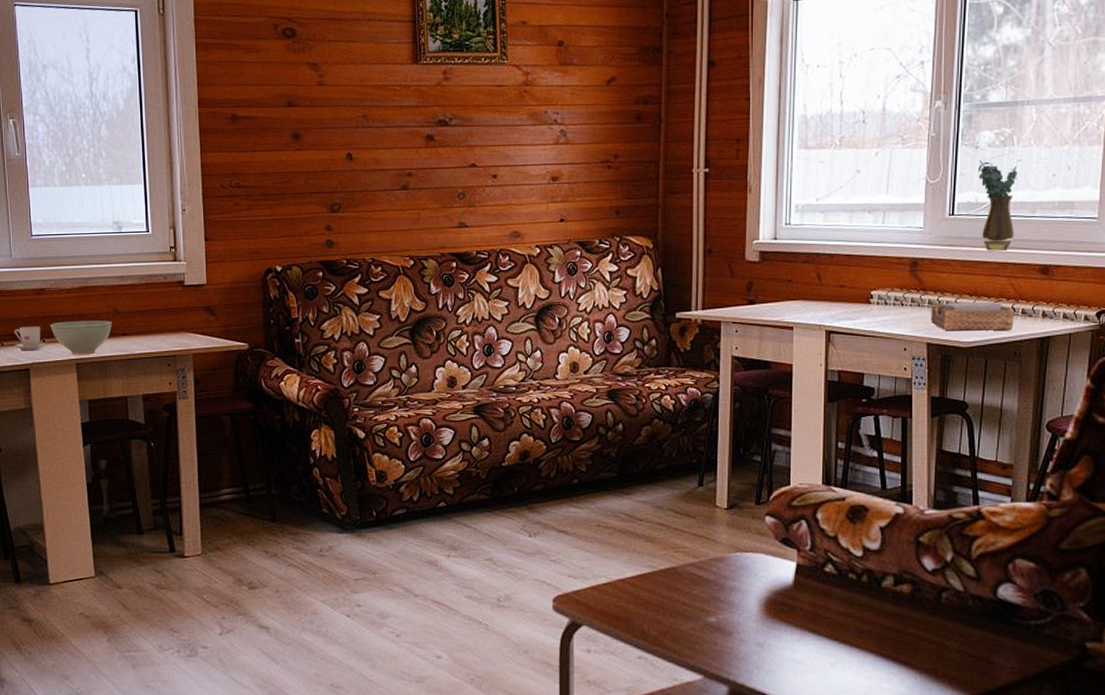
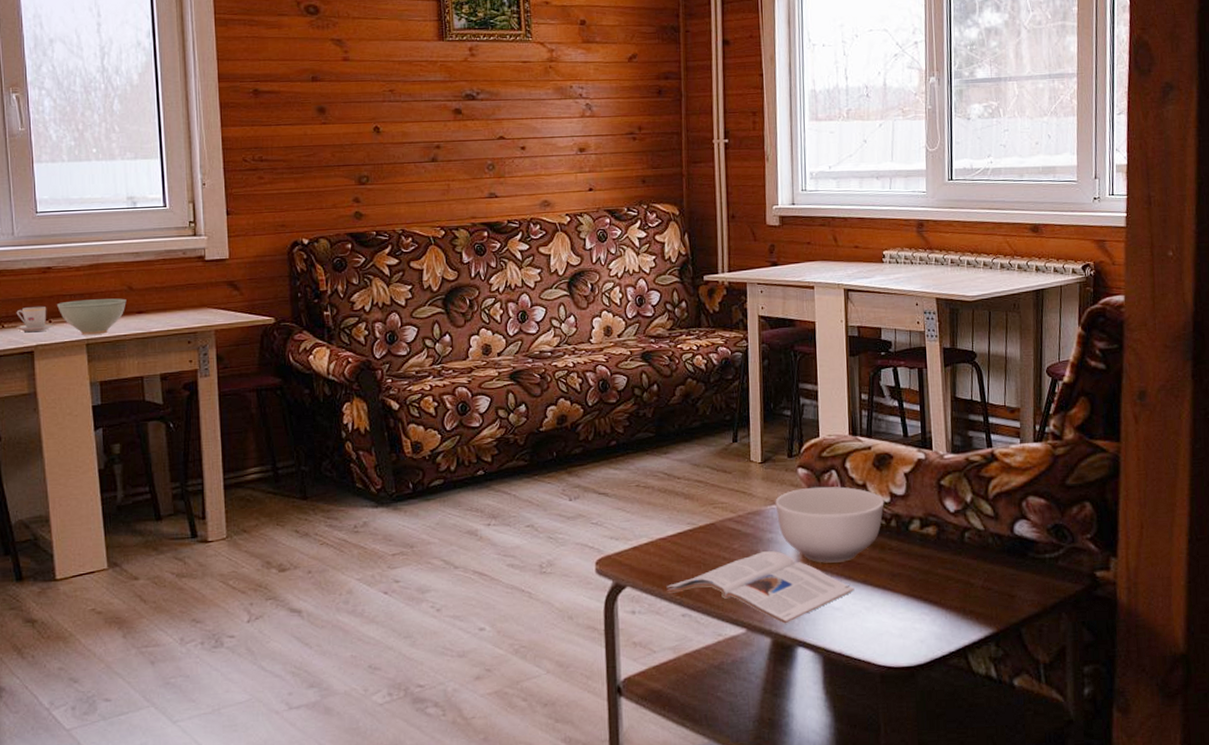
magazine: none [623,599,819,674] -> present [666,551,855,624]
bowl: none [739,536,856,615] -> present [775,486,884,563]
napkin holder: present [930,301,1014,331] -> none [937,258,1012,287]
vase: present [978,160,1017,252] -> none [971,130,1006,213]

